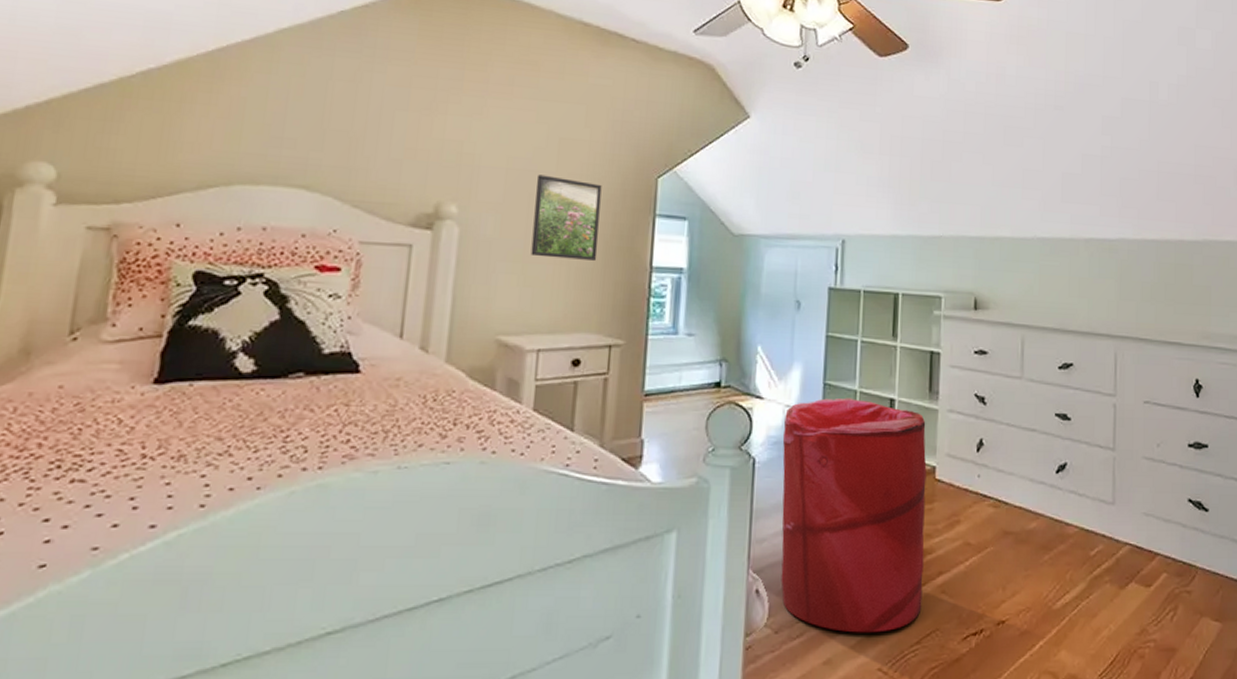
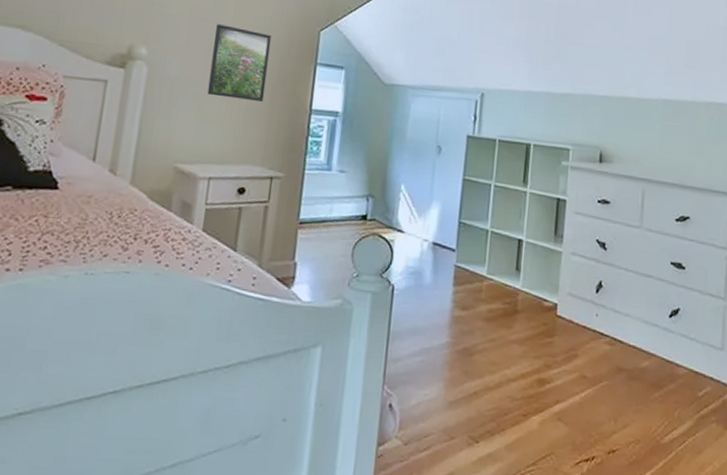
laundry hamper: present [781,398,927,633] -> none [412,235,550,452]

